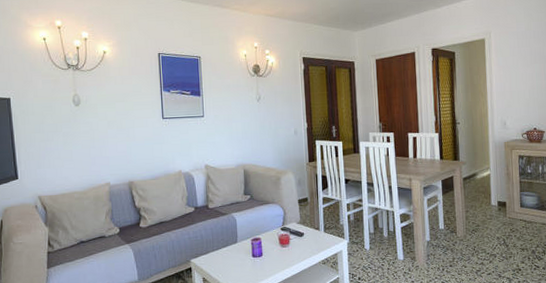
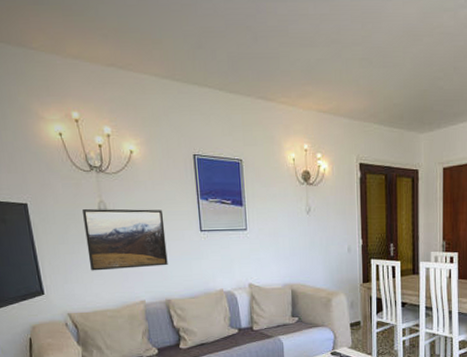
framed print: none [59,100,132,157] -> present [83,209,168,271]

